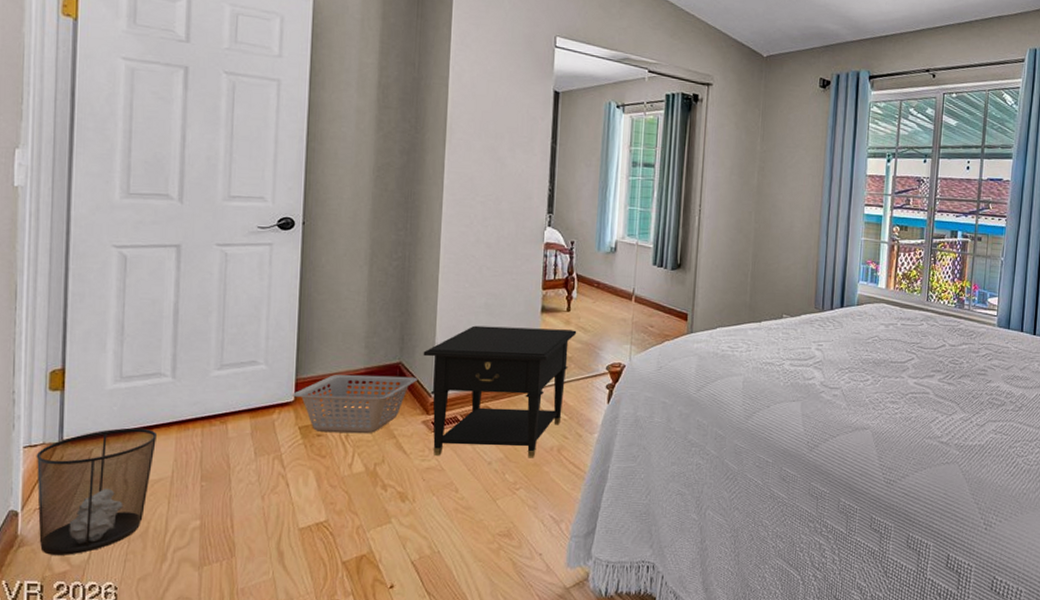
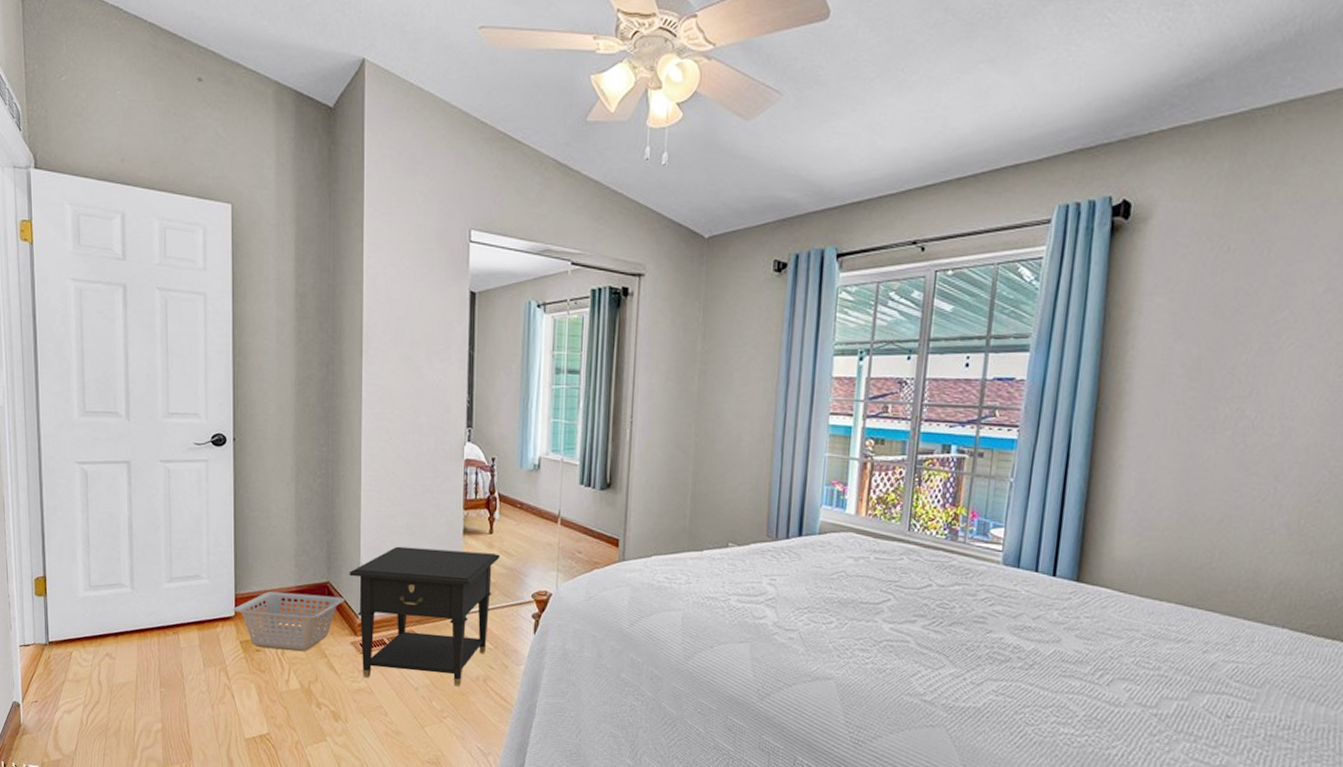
waste bin: present [36,427,158,555] -> none [29,633,123,746]

